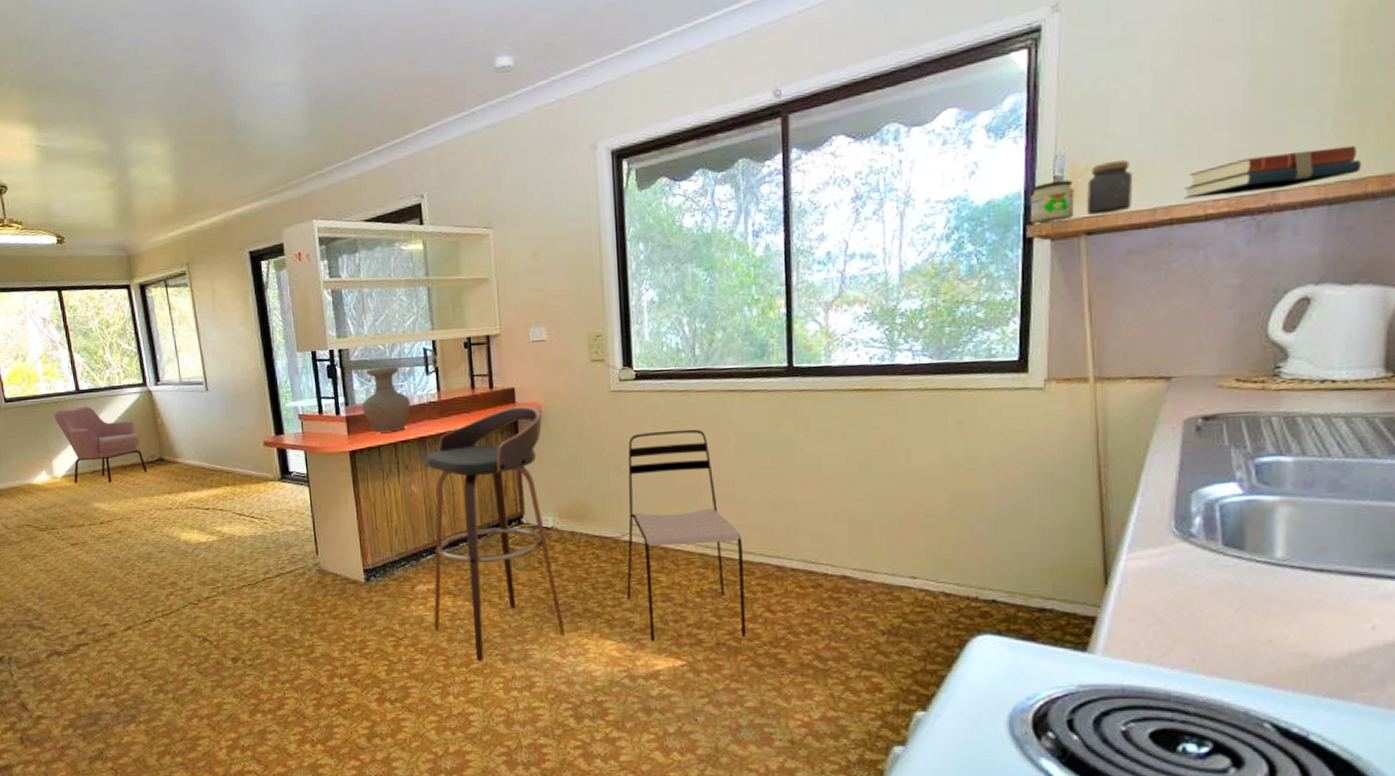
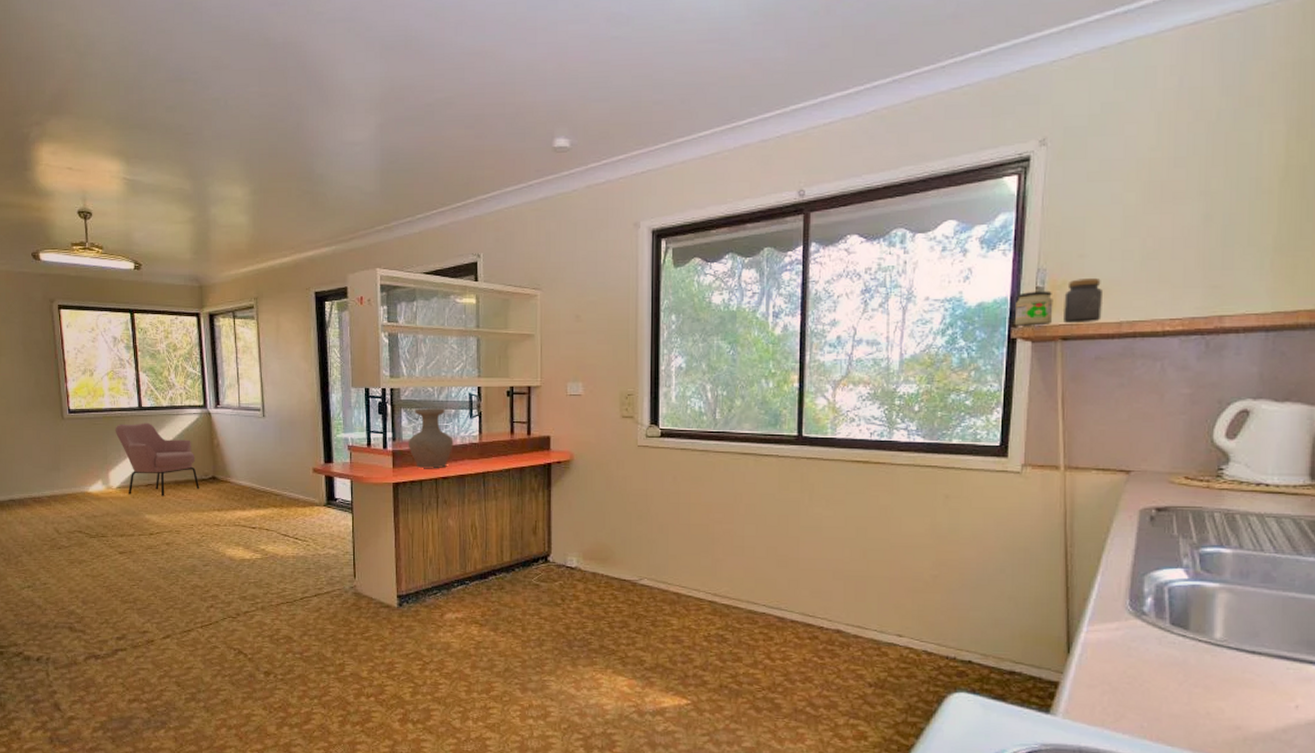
bar stool: present [425,405,566,662] -> none [460,453,582,690]
dining chair: present [627,429,746,641] -> none [641,485,749,682]
books: present [1183,145,1362,199] -> none [1145,282,1294,316]

